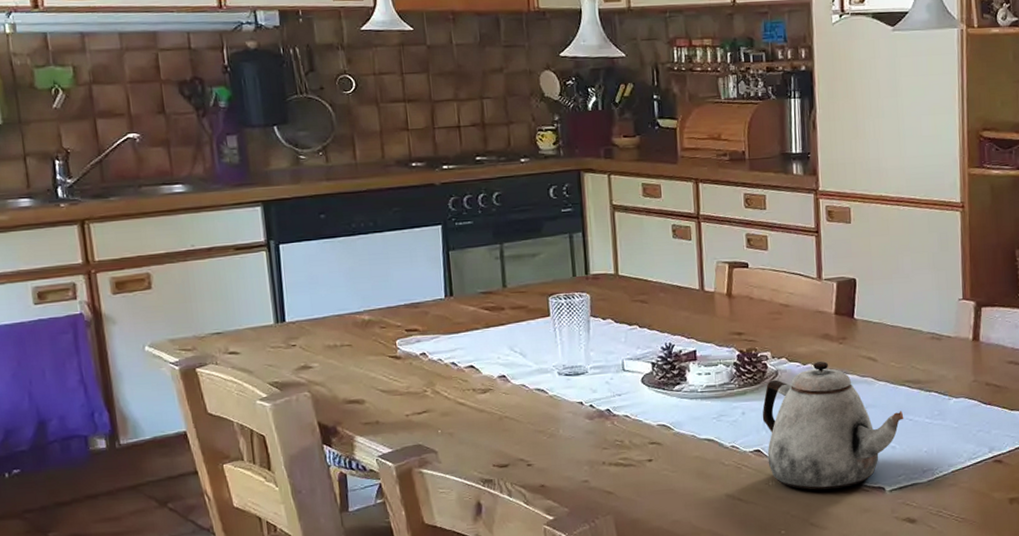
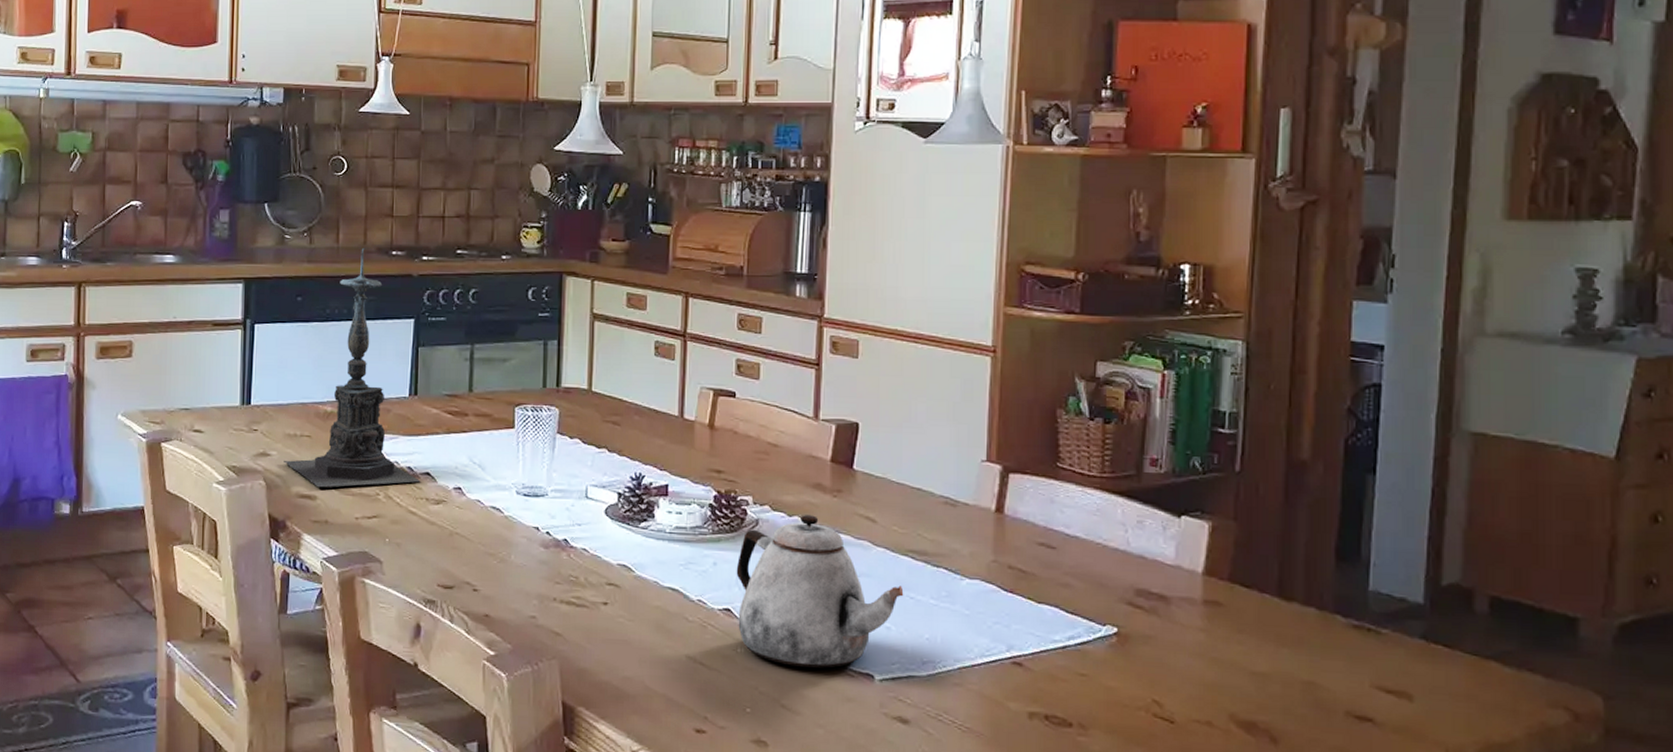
candle holder: none [327,162,466,392] -> present [284,248,421,488]

